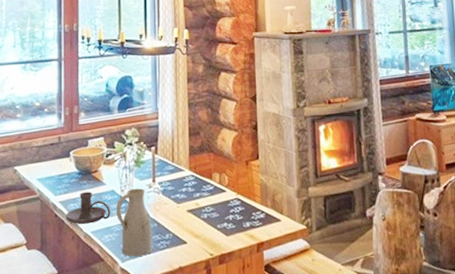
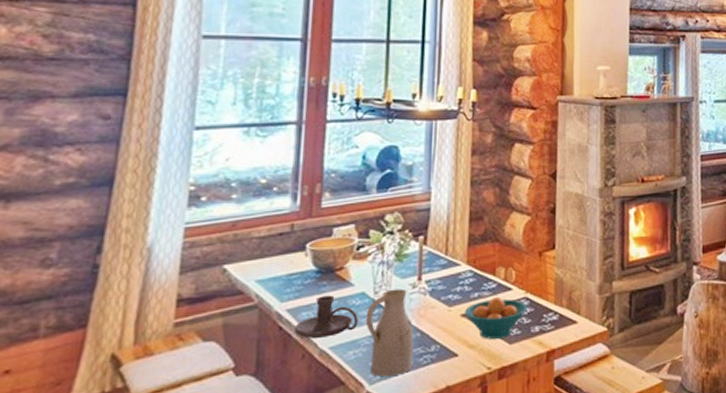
fruit bowl: none [190,197,239,231] -> present [465,296,528,339]

